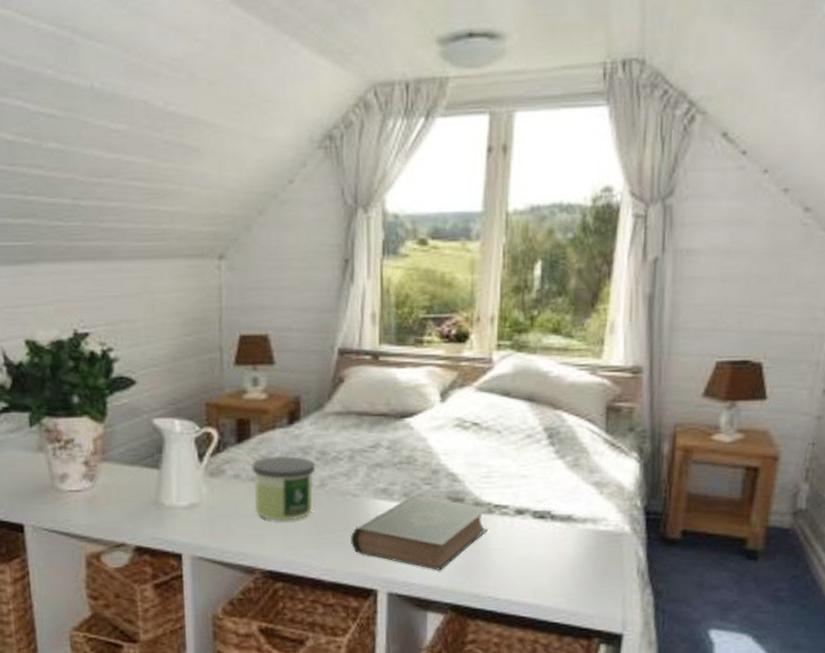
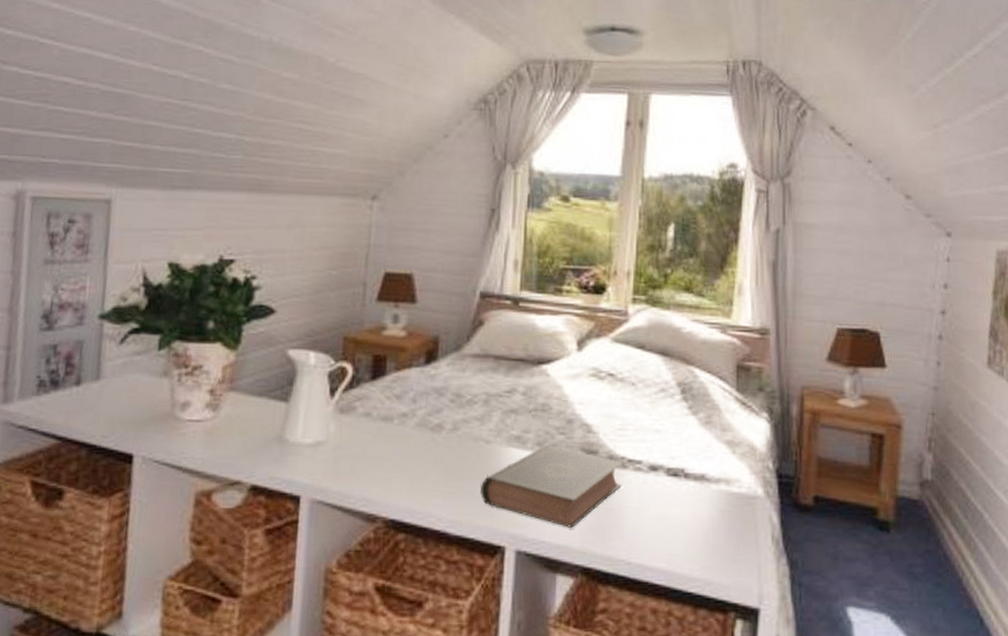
candle: present [252,455,316,521] -> none [383,395,450,465]

